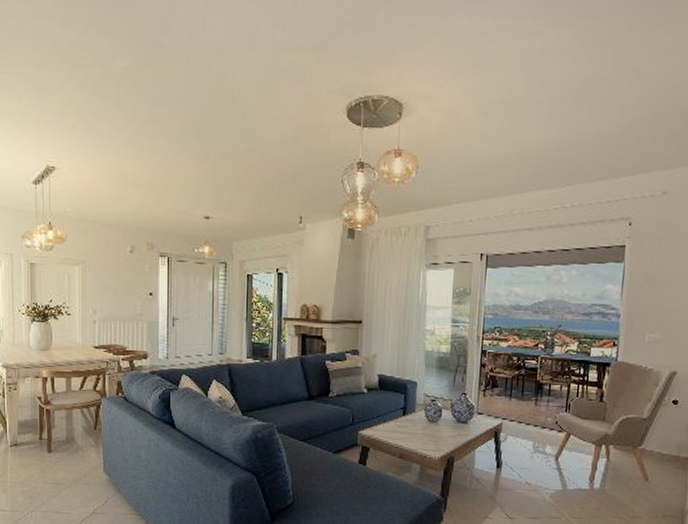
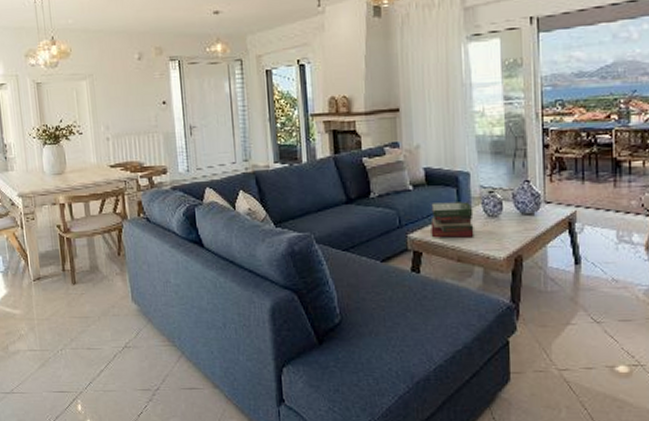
books: none [379,405,417,438] -> present [430,202,474,238]

